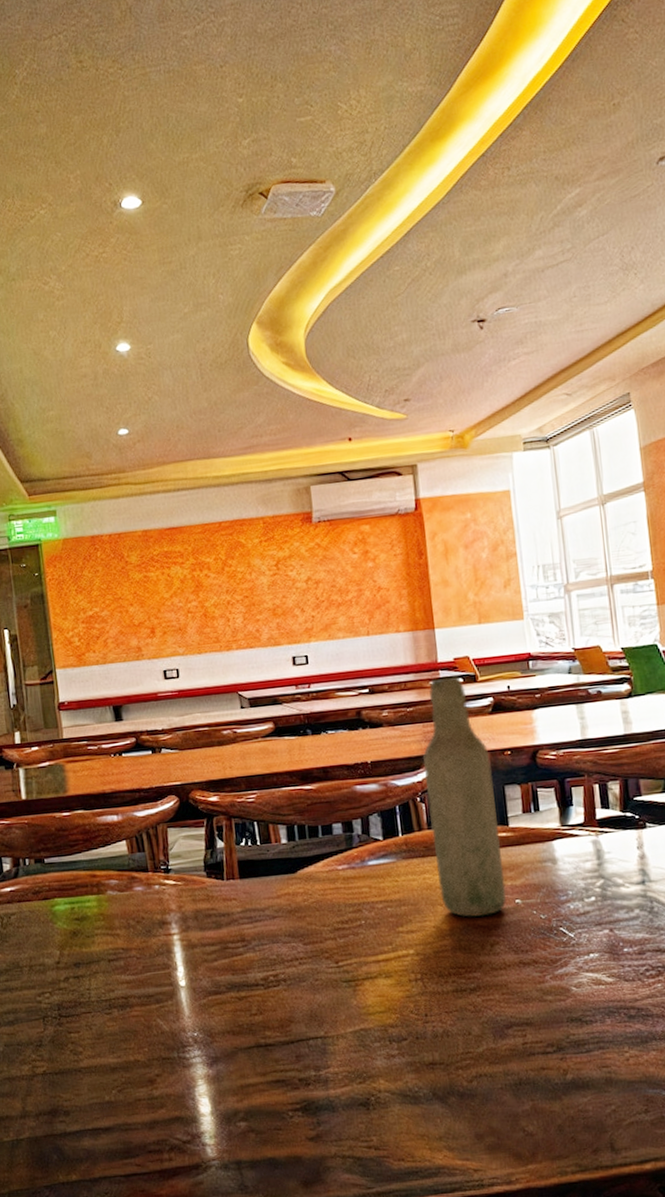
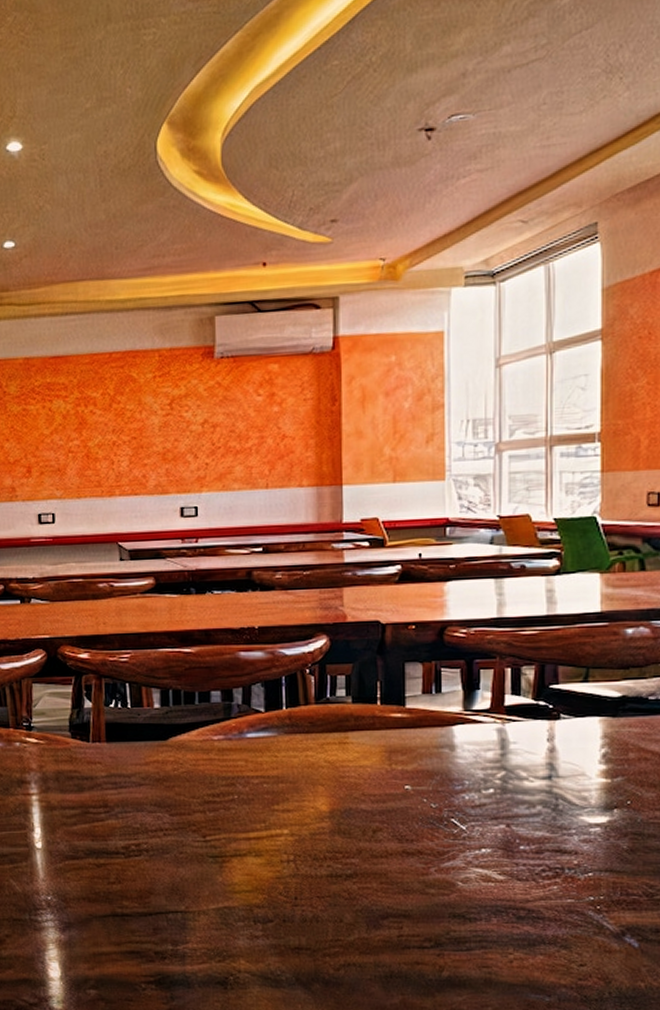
bottle: present [422,675,507,918] -> none [316,538,396,801]

